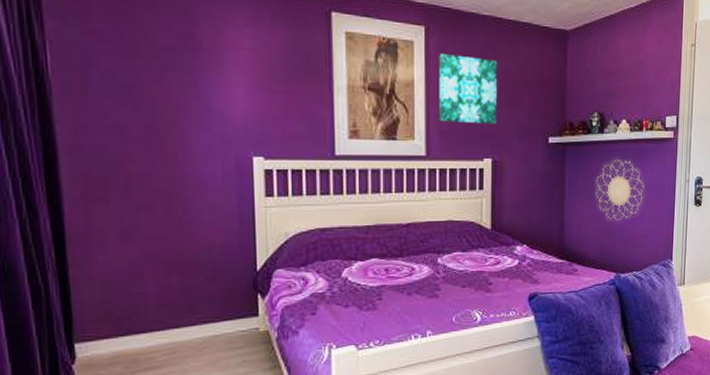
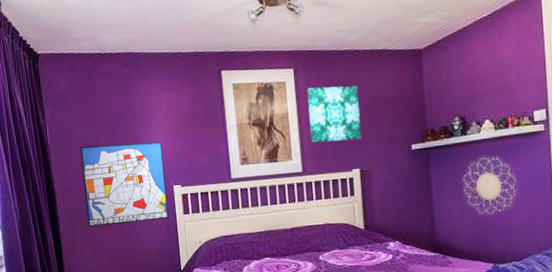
wall art: none [105,86,243,205] -> present [80,141,169,227]

